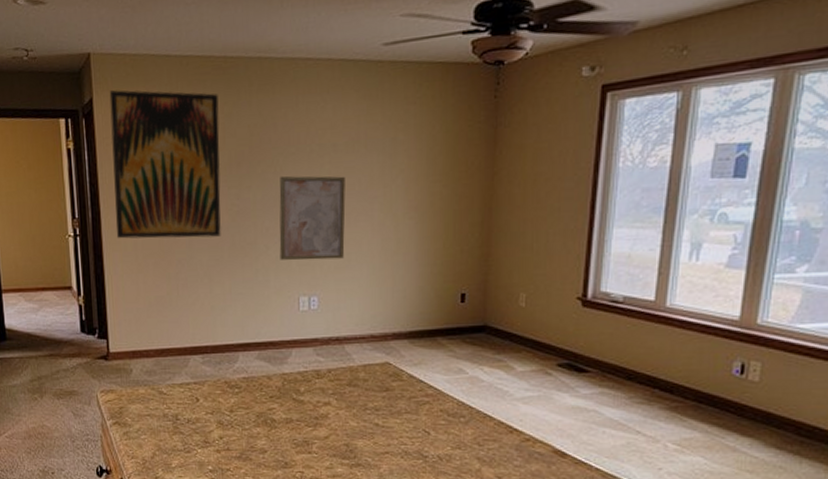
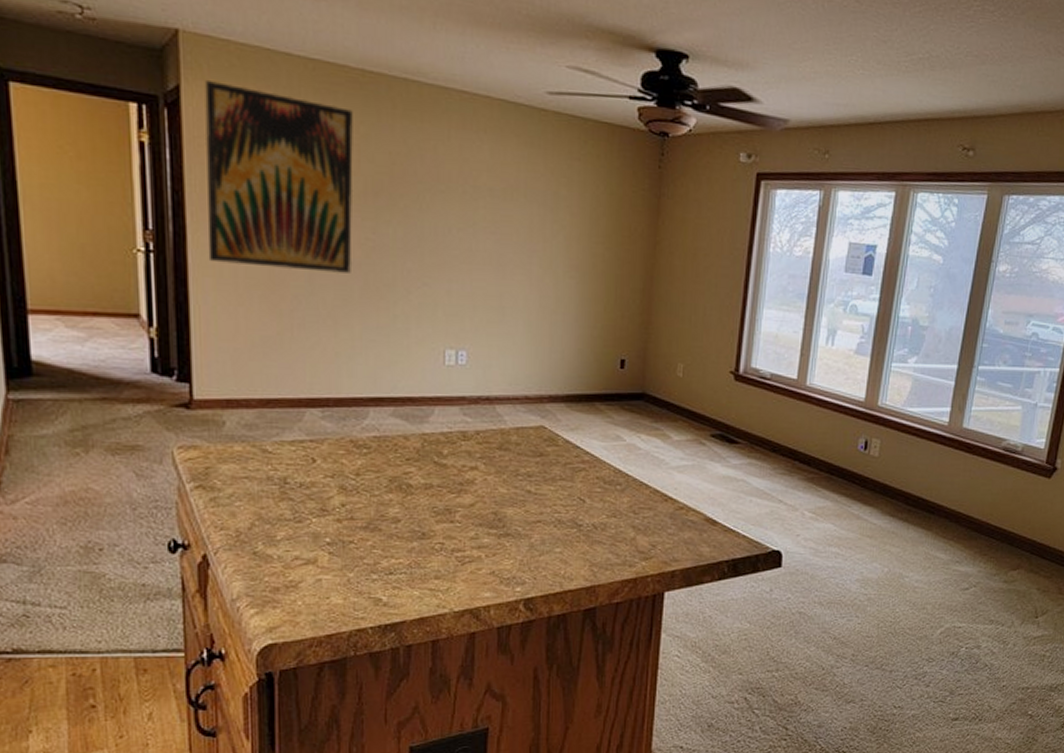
wall art: present [279,175,346,261] -> none [423,214,501,312]

